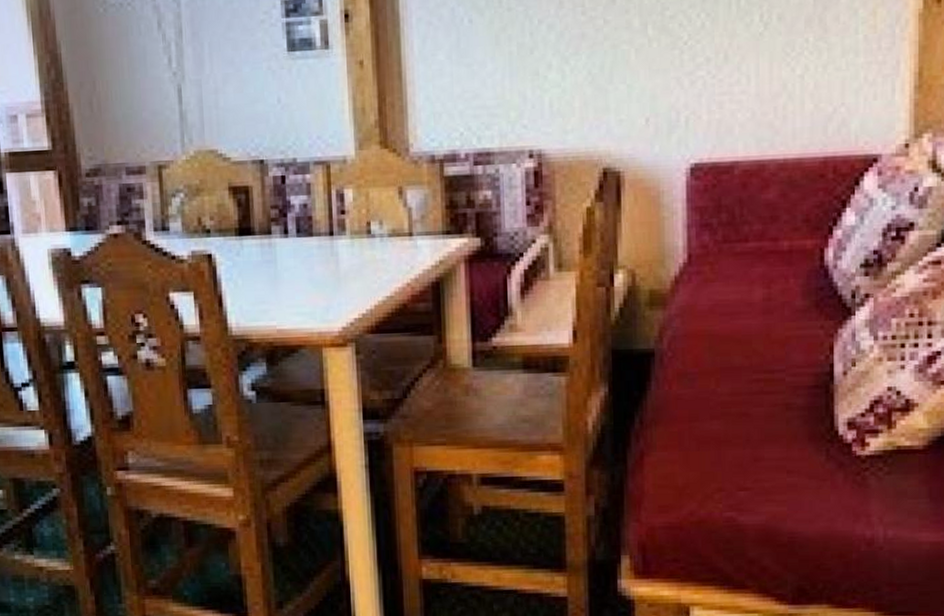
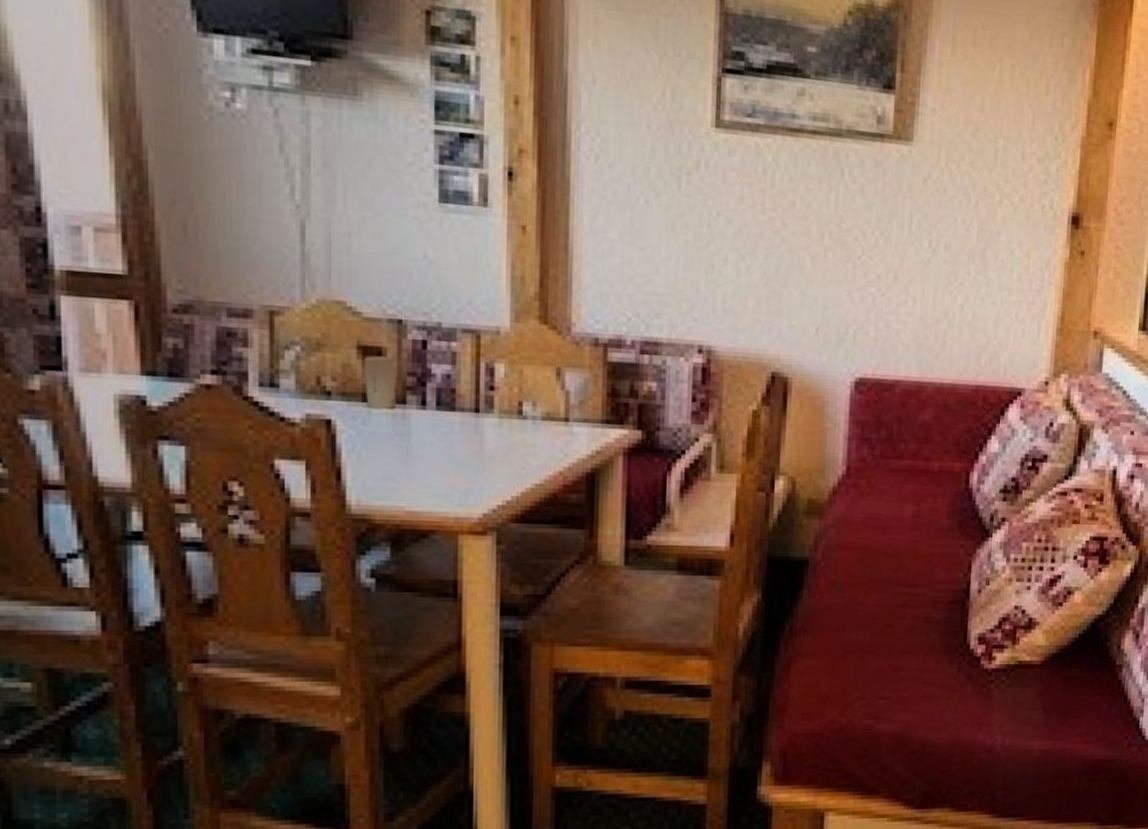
candle: none [235,194,264,241] -> present [365,356,397,410]

